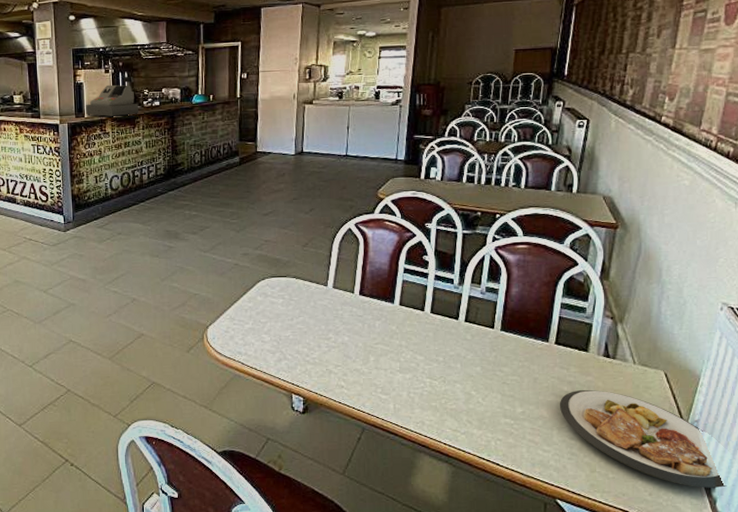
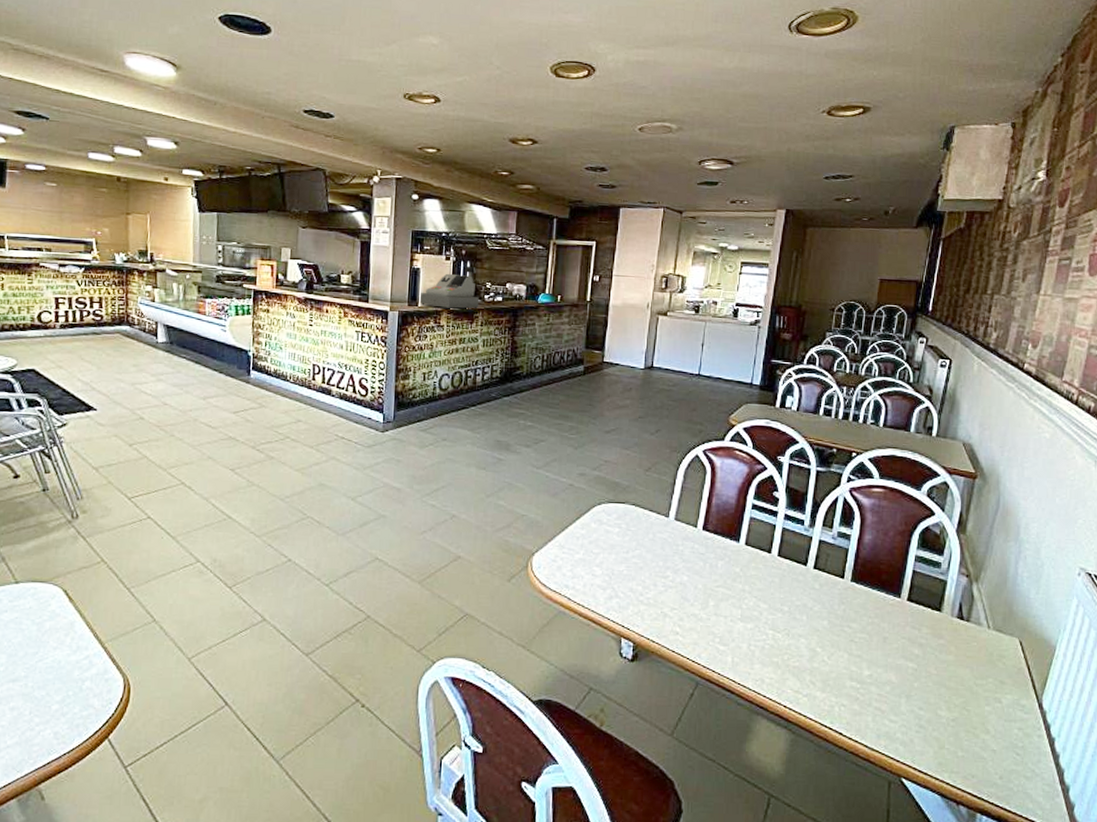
plate: present [559,389,727,488] -> none [908,653,1081,774]

